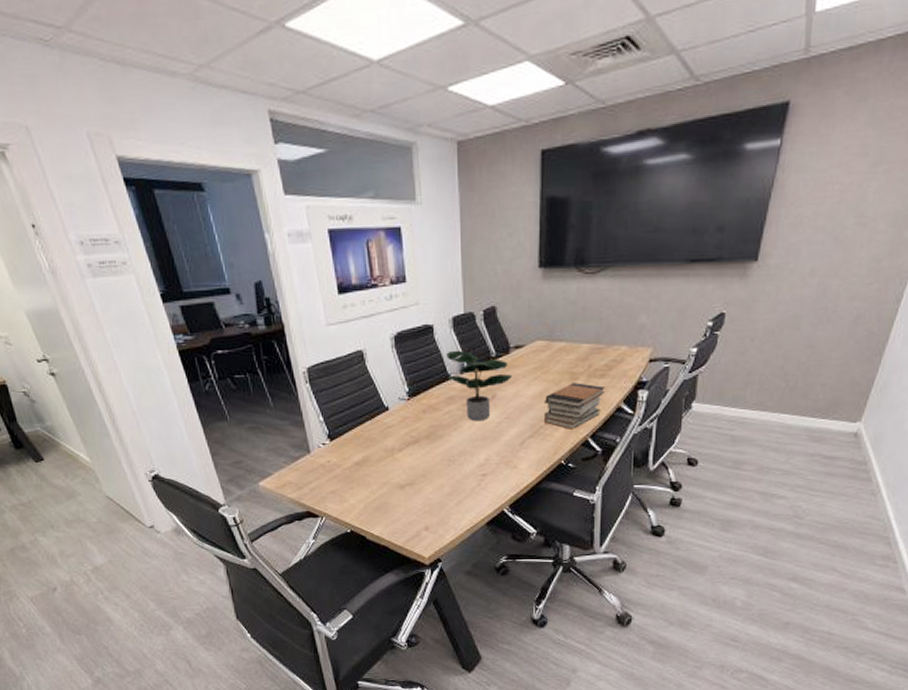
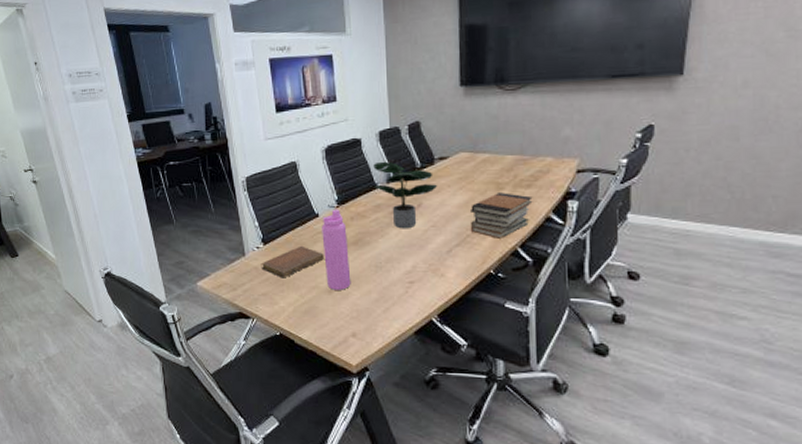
notebook: none [329,441,395,475] -> present [262,245,324,278]
water bottle: none [392,401,423,485] -> present [322,209,351,290]

